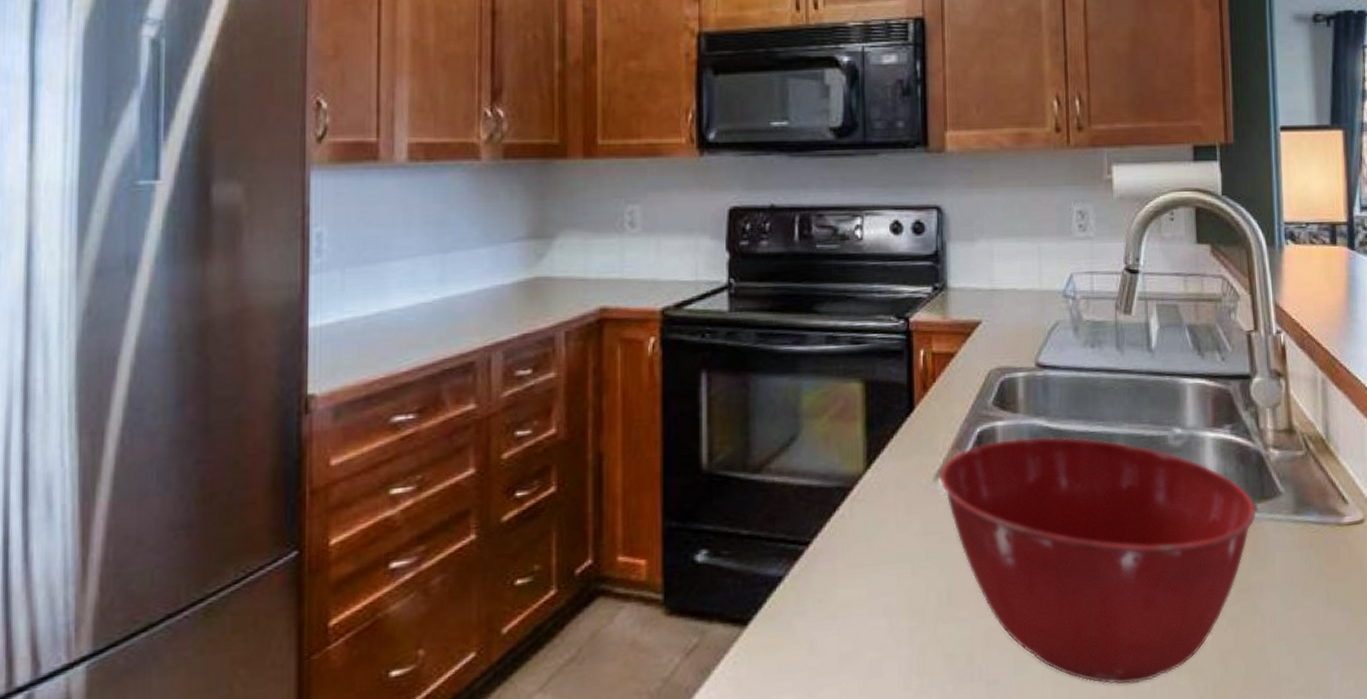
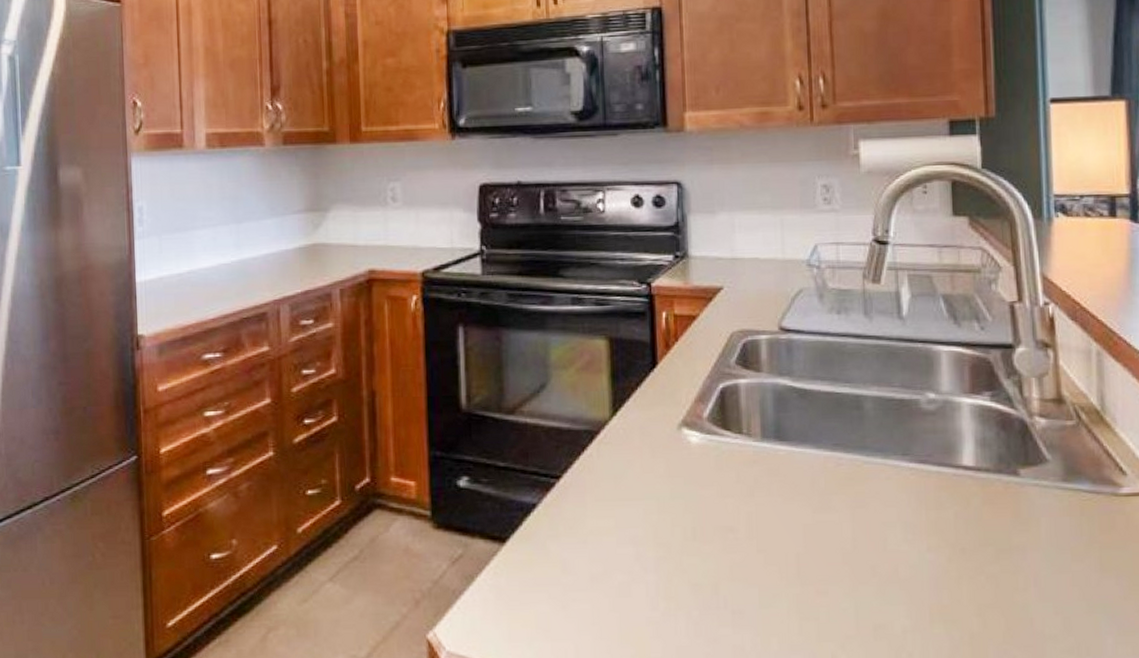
mixing bowl: present [939,436,1256,685] -> none [683,395,1019,627]

